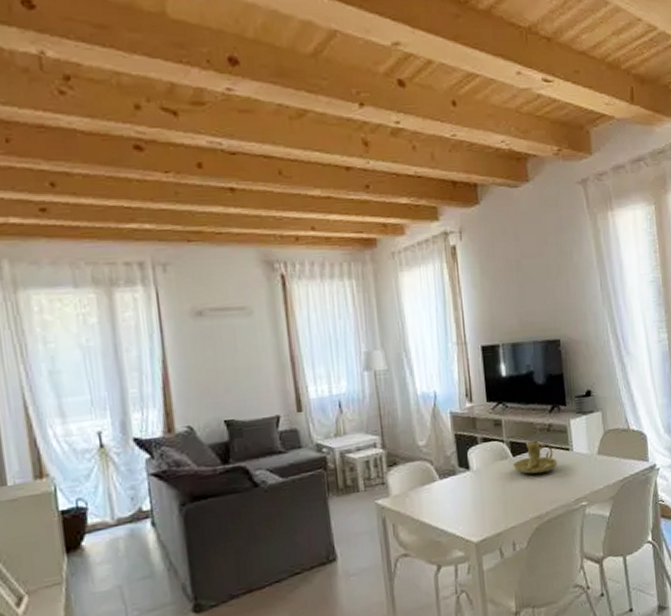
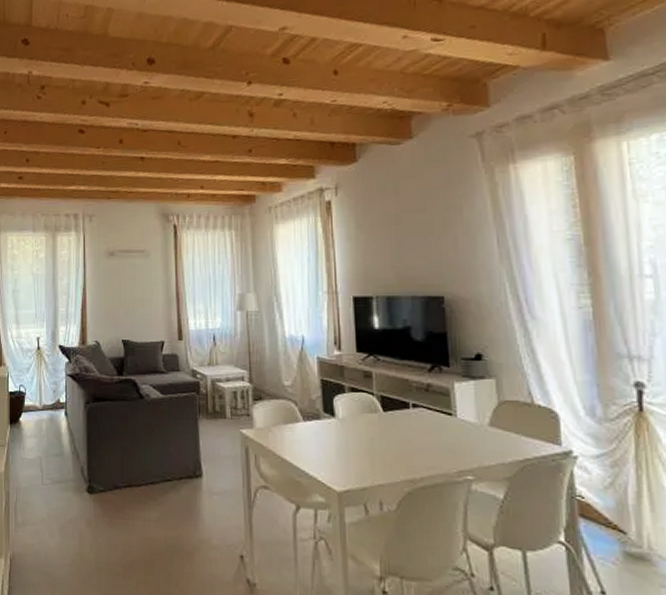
candle holder: present [513,440,558,474] -> none [383,398,438,434]

